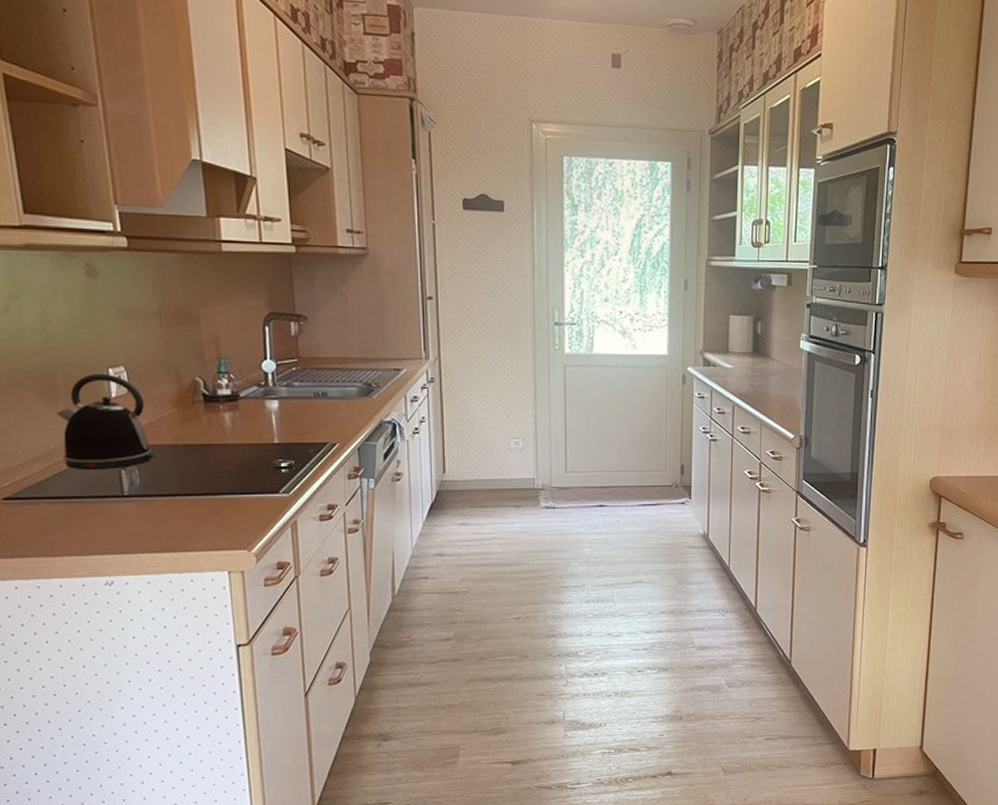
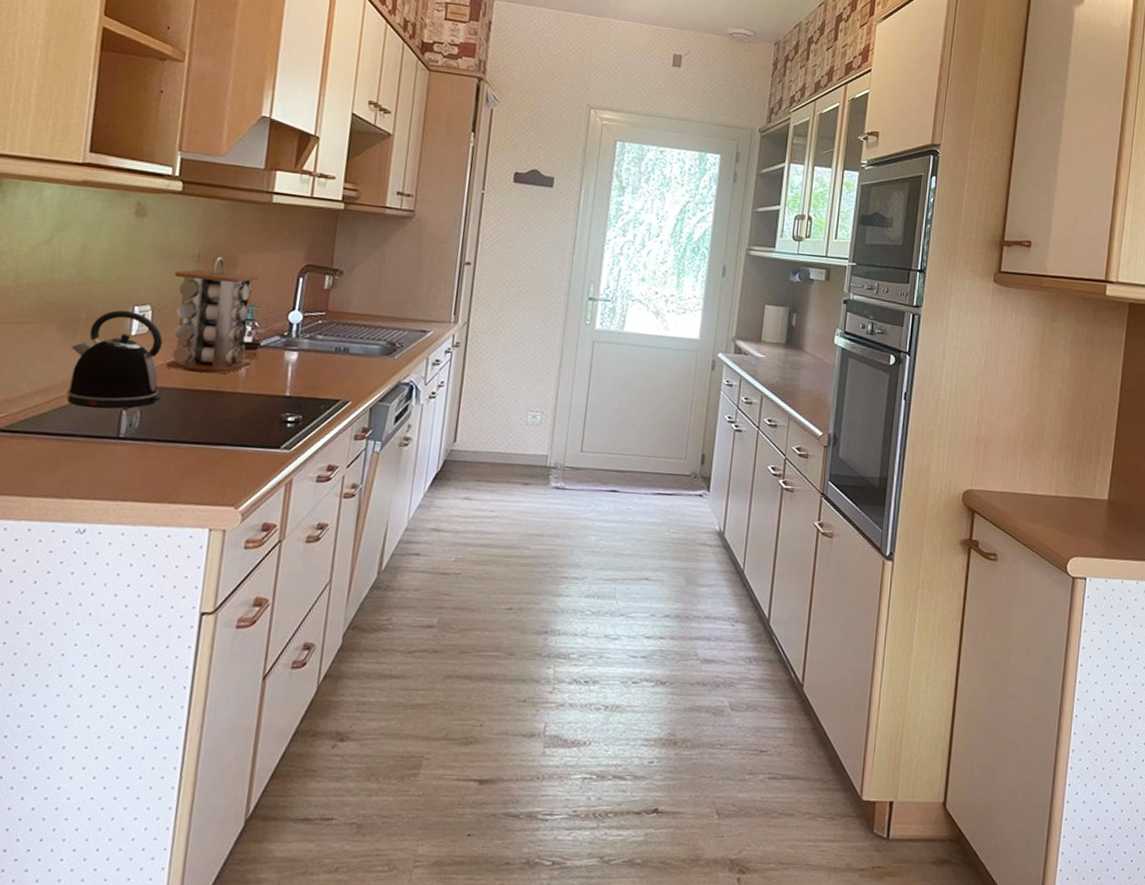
spice rack: none [140,312,234,428] -> present [166,257,260,374]

